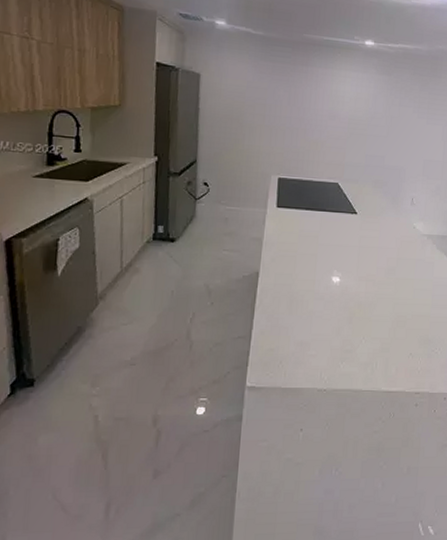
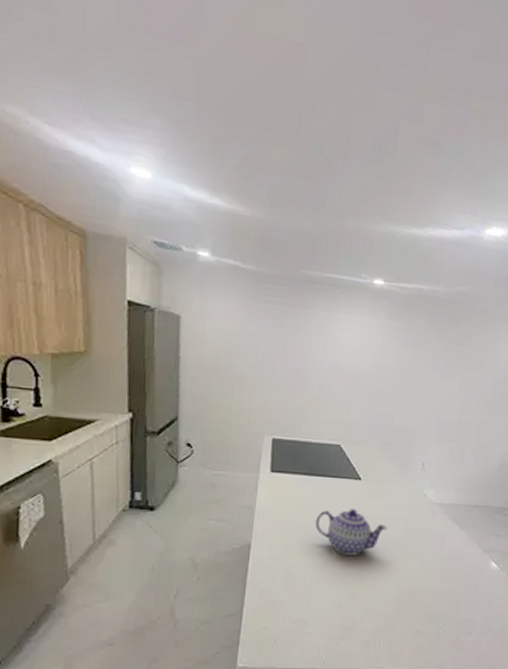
teapot: none [316,240,382,282] -> present [315,509,388,555]

